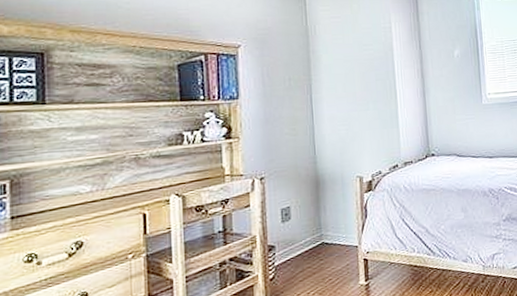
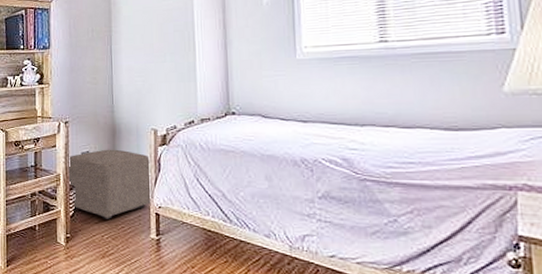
ottoman: none [265,201,358,275] -> present [68,149,150,219]

